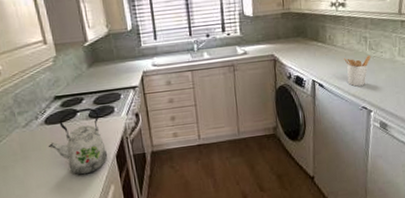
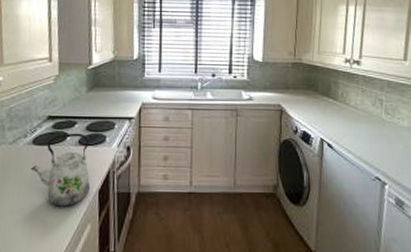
utensil holder: present [344,55,371,87] -> none [357,118,387,153]

